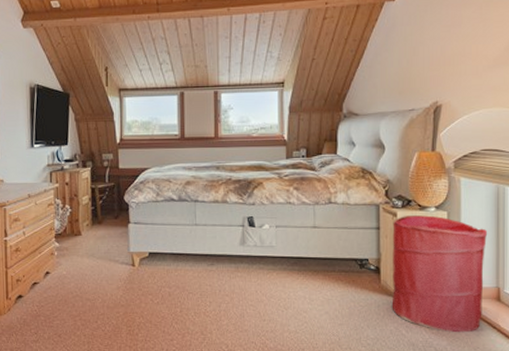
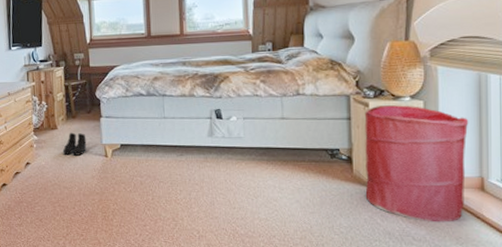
boots: none [87,239,113,265] -> present [63,132,87,156]

